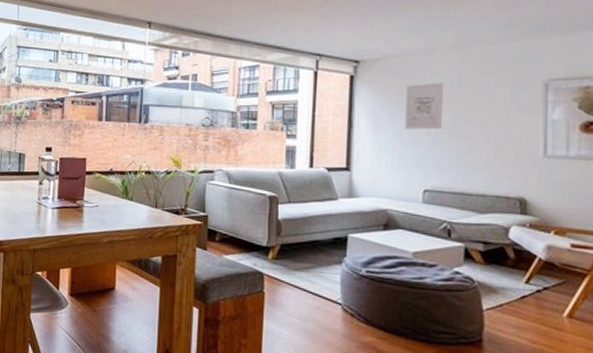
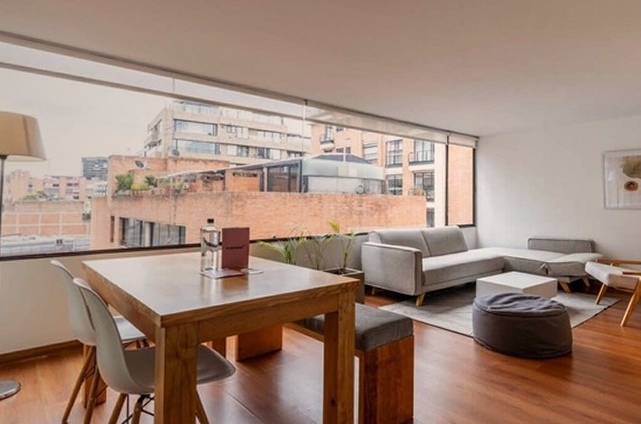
wall art: present [405,83,443,130] -> none [513,154,538,191]

